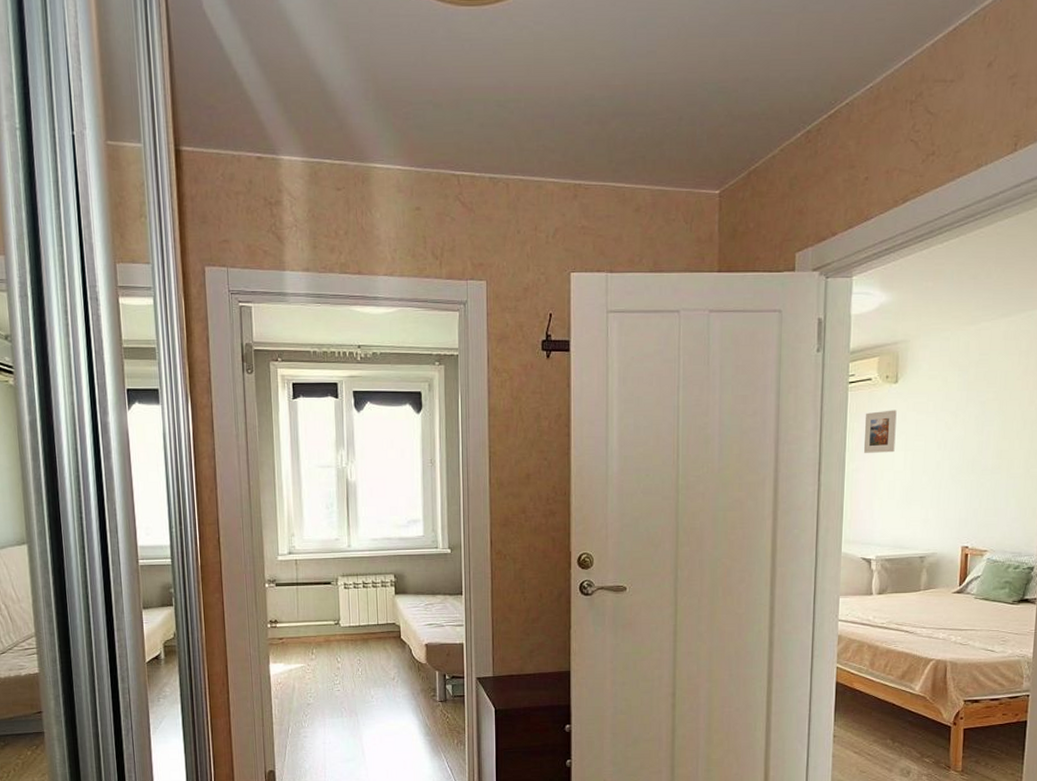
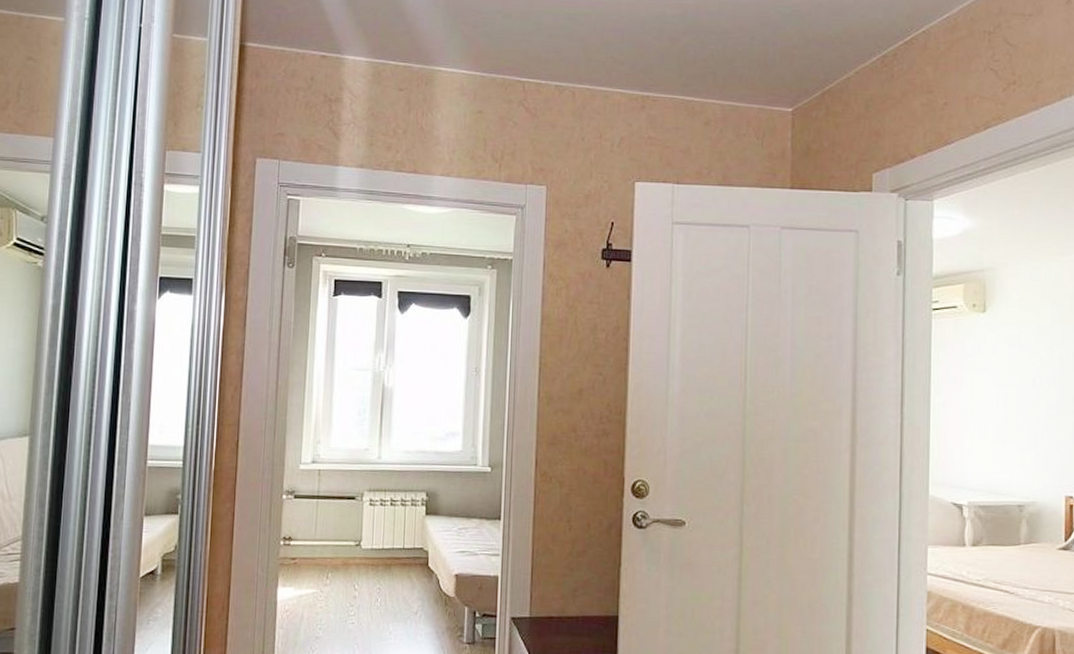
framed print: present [863,410,897,453] -> none [950,340,986,387]

